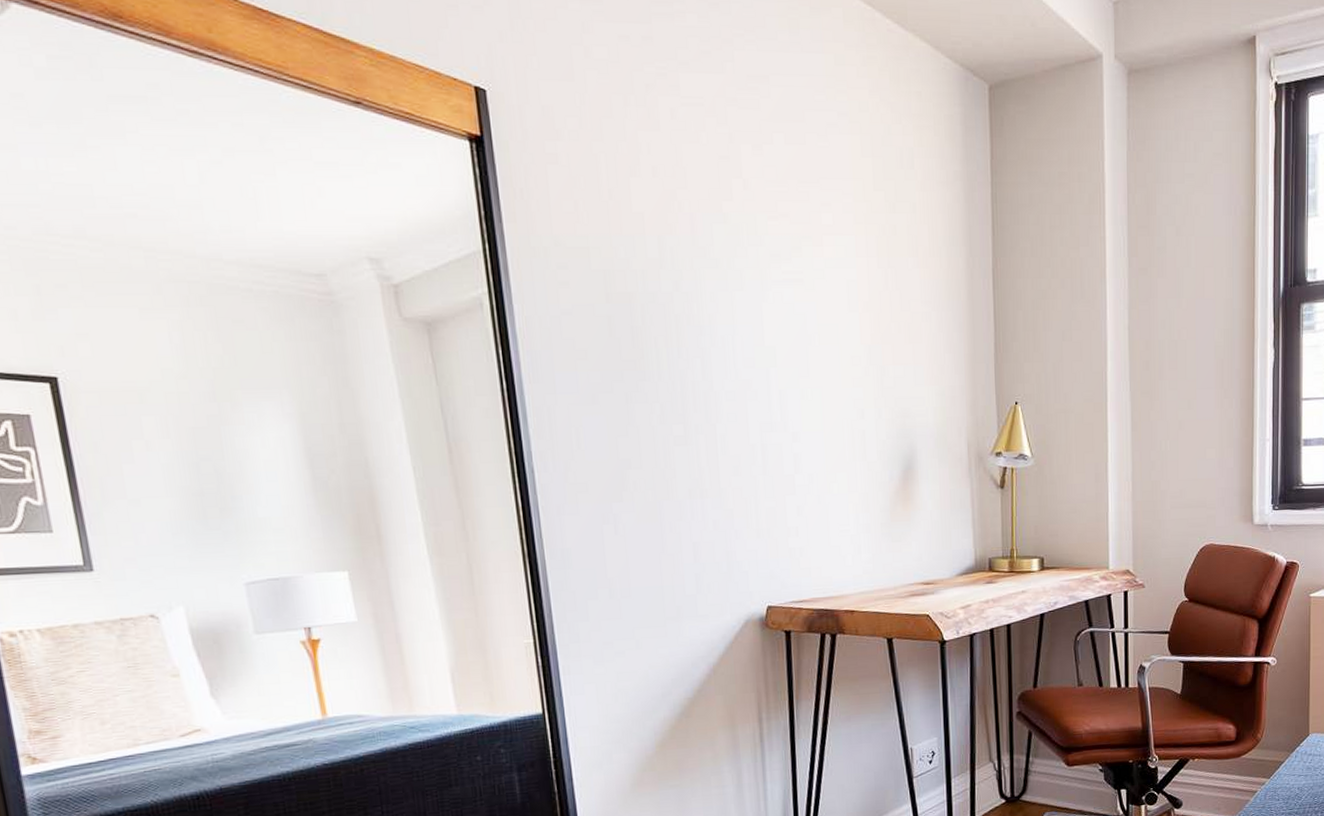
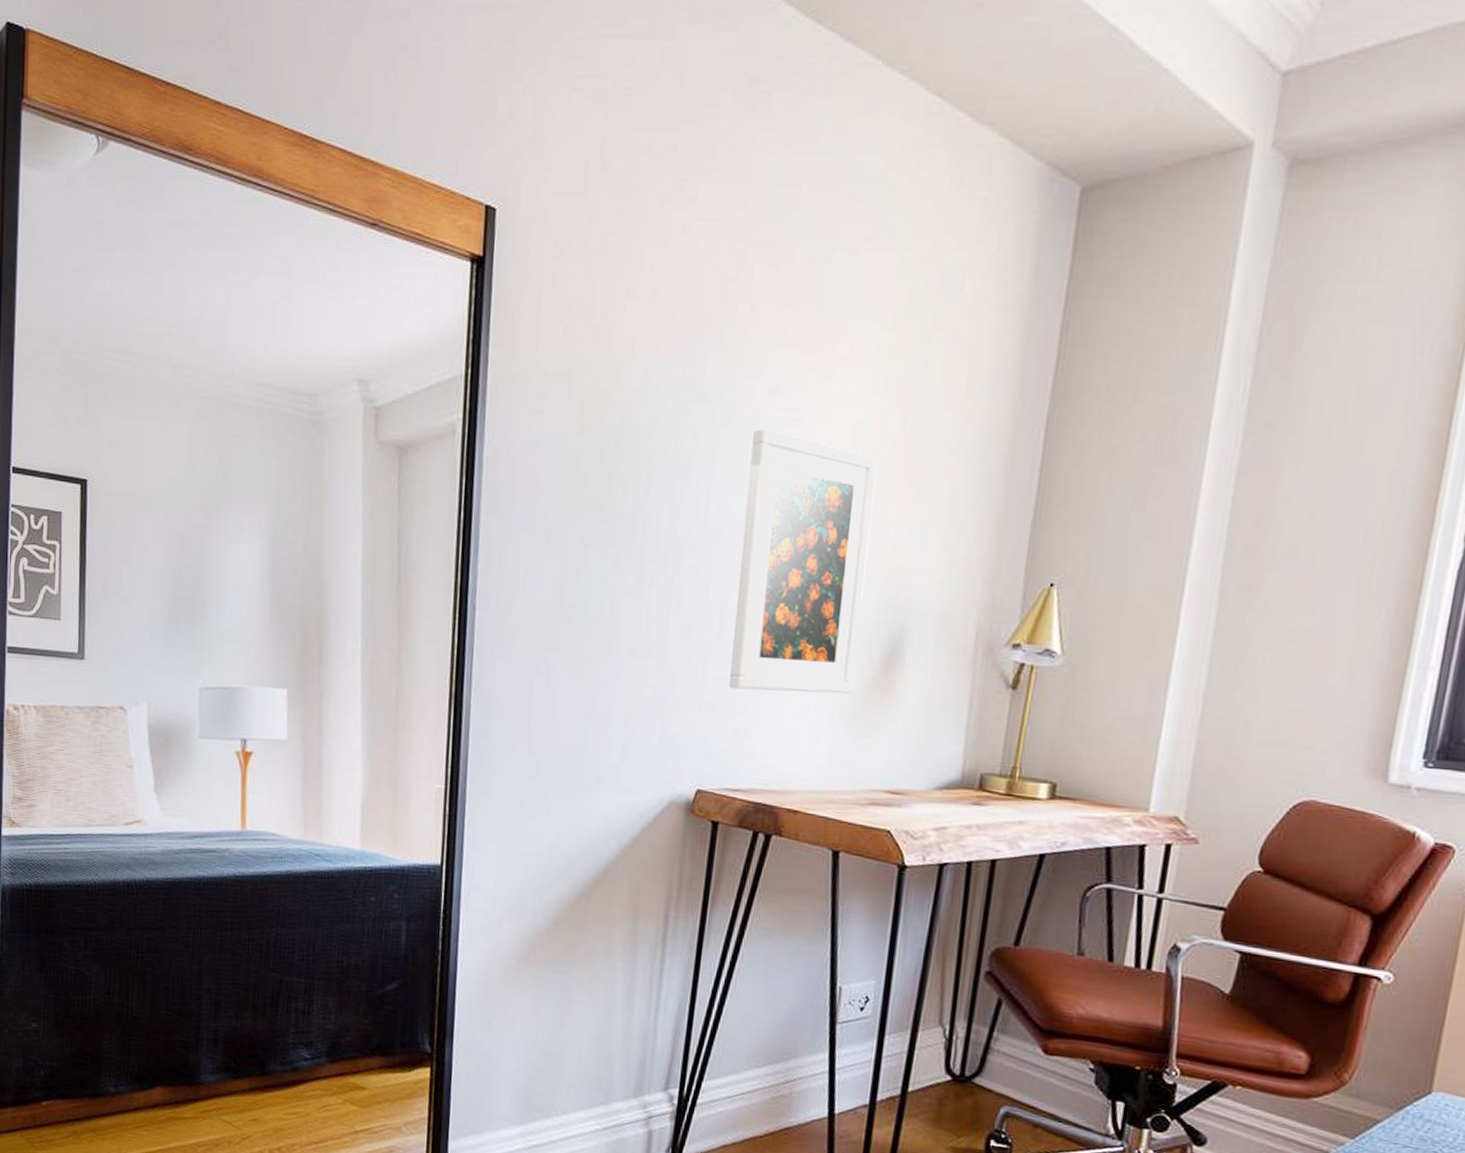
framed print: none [764,290,881,515] -> present [729,429,878,694]

